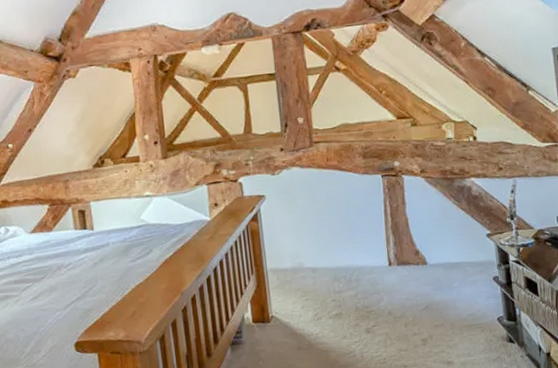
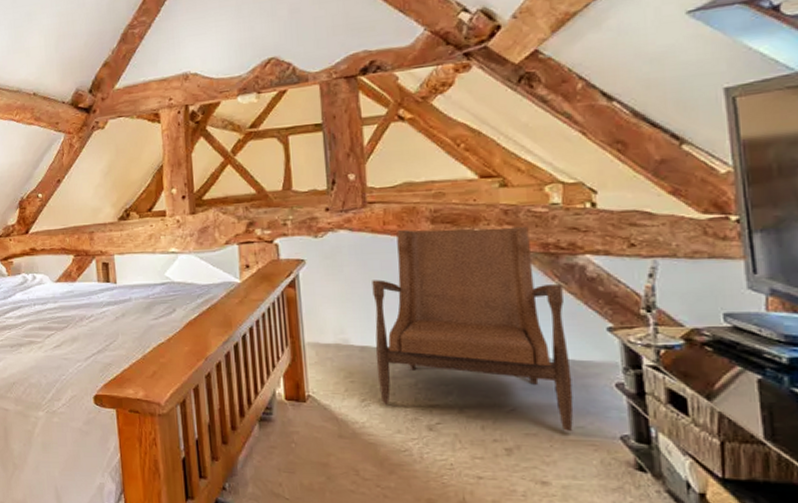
armchair: none [319,157,467,319] -> present [372,226,574,431]

